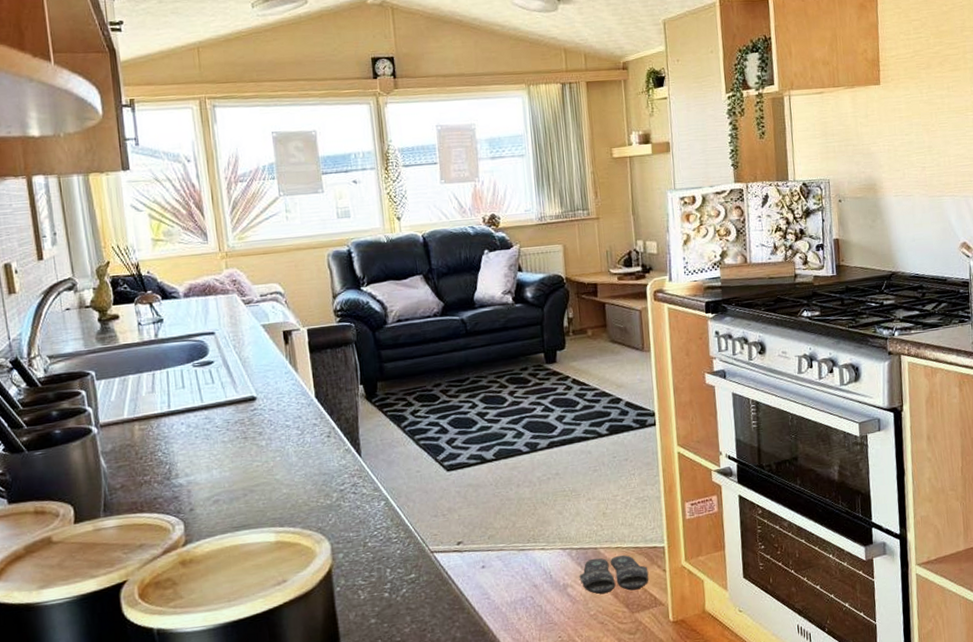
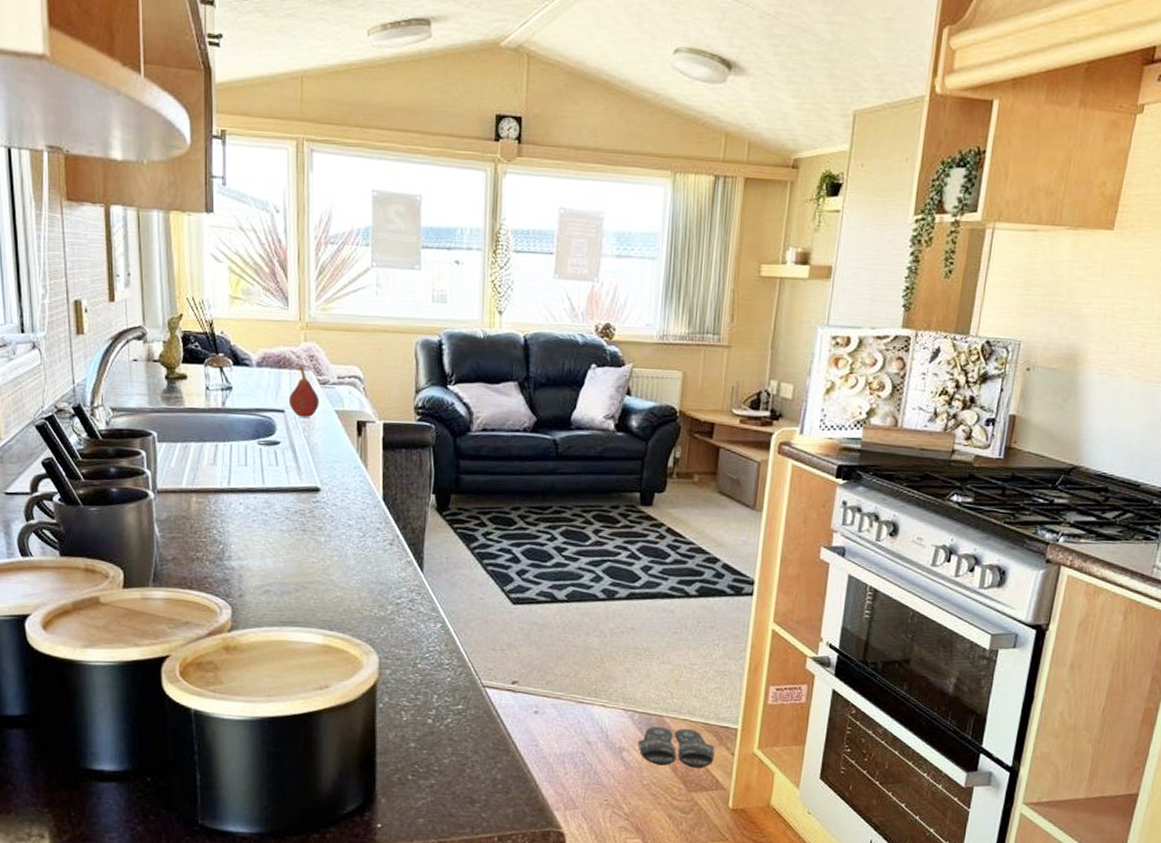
fruit: none [217,290,247,336] -> present [288,365,320,418]

